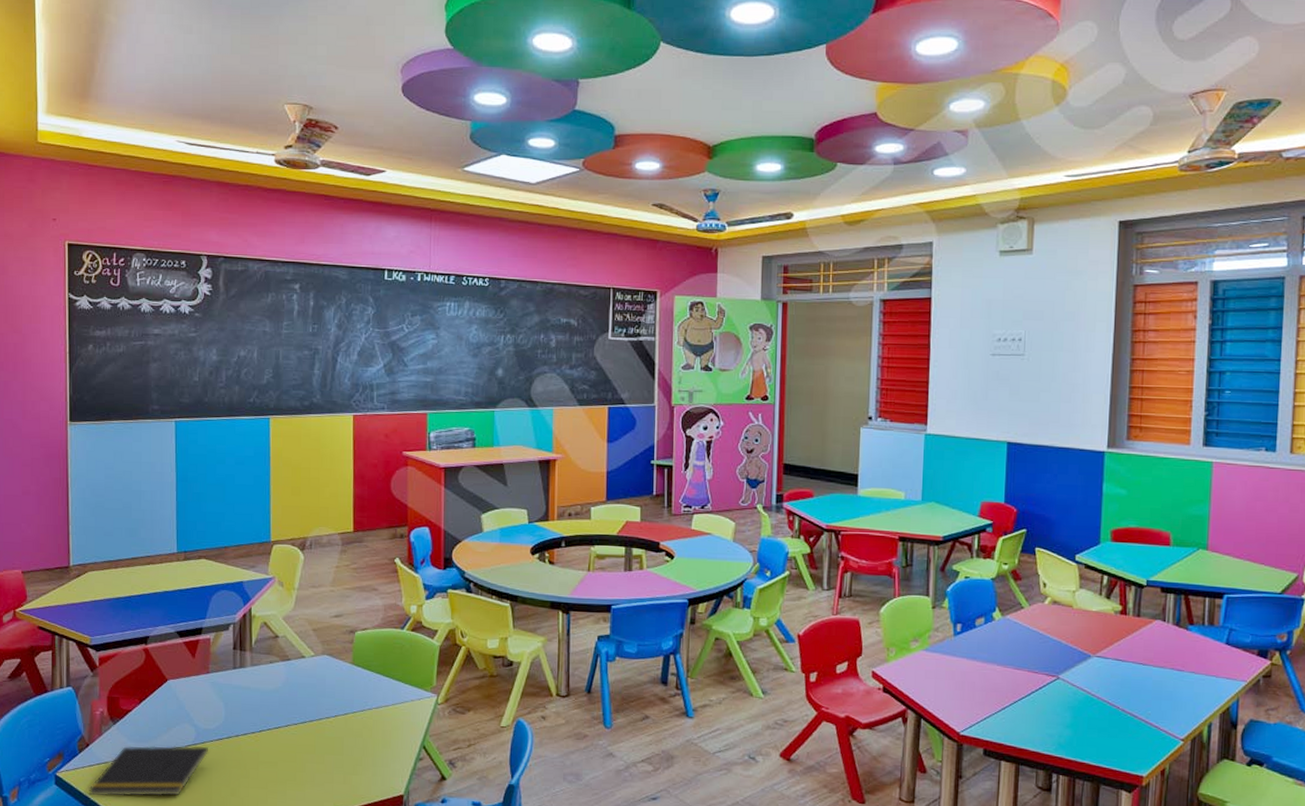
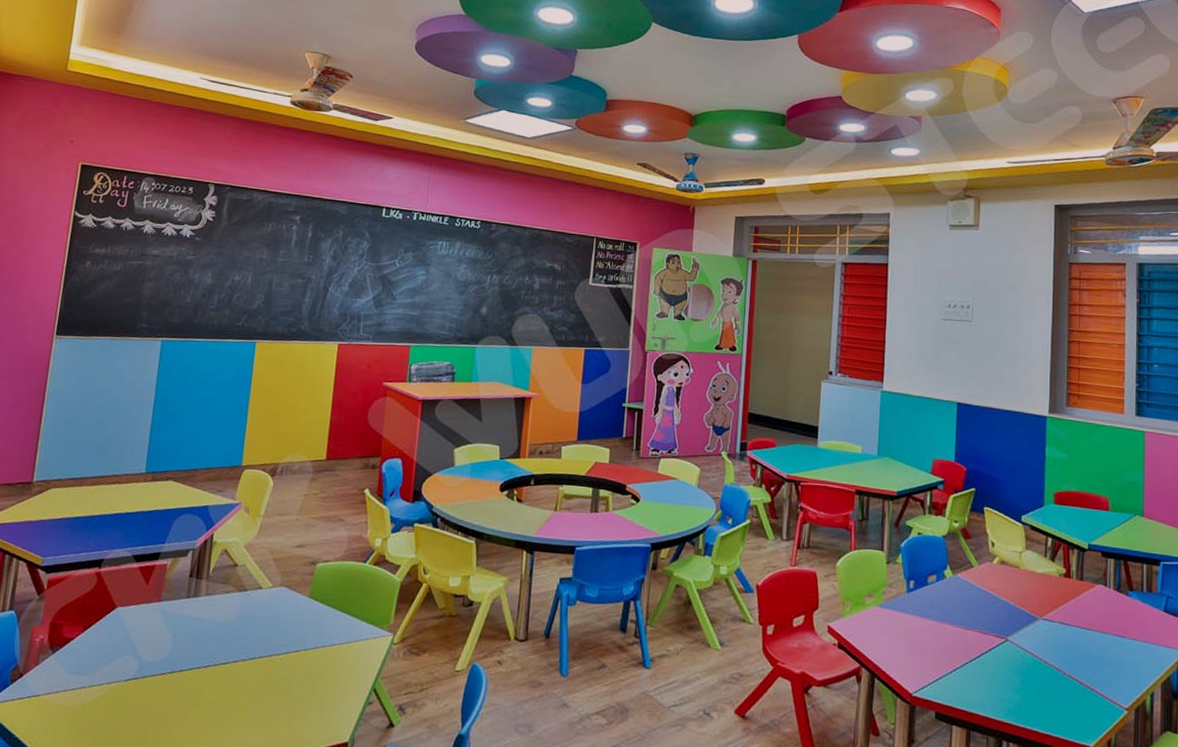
notepad: present [88,745,209,796] -> none [13,678,150,735]

